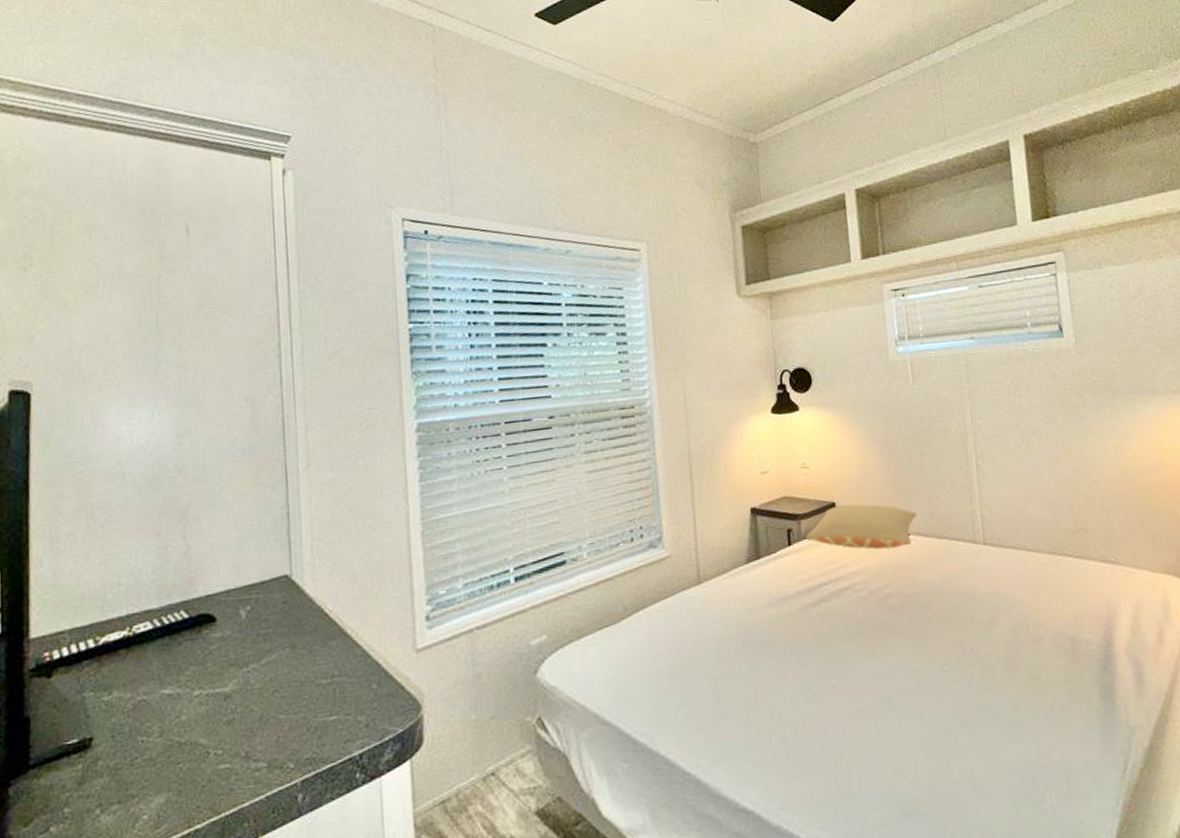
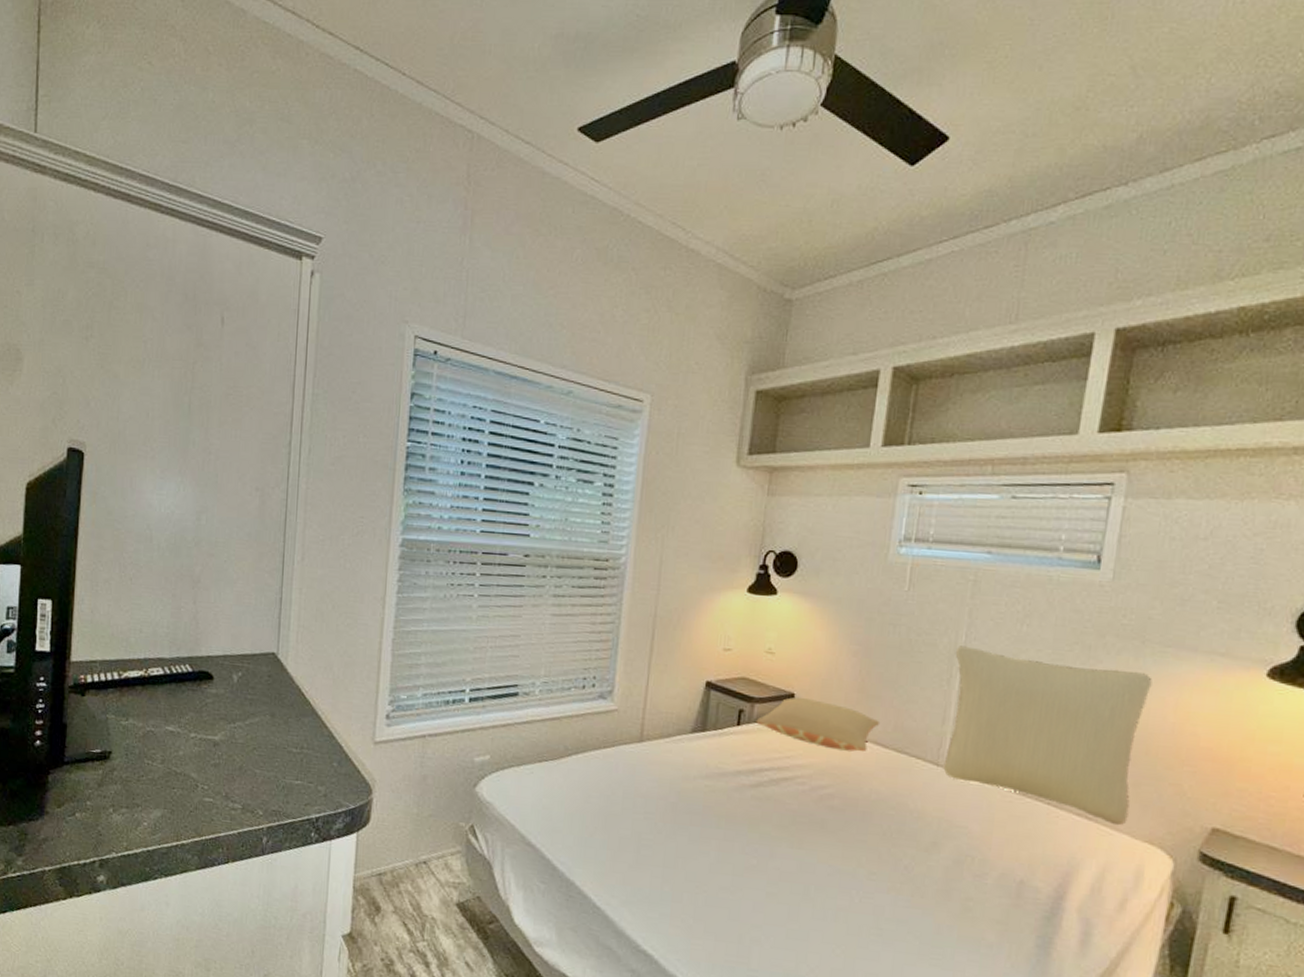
pillow: none [965,420,1143,564] -> present [943,646,1153,826]

